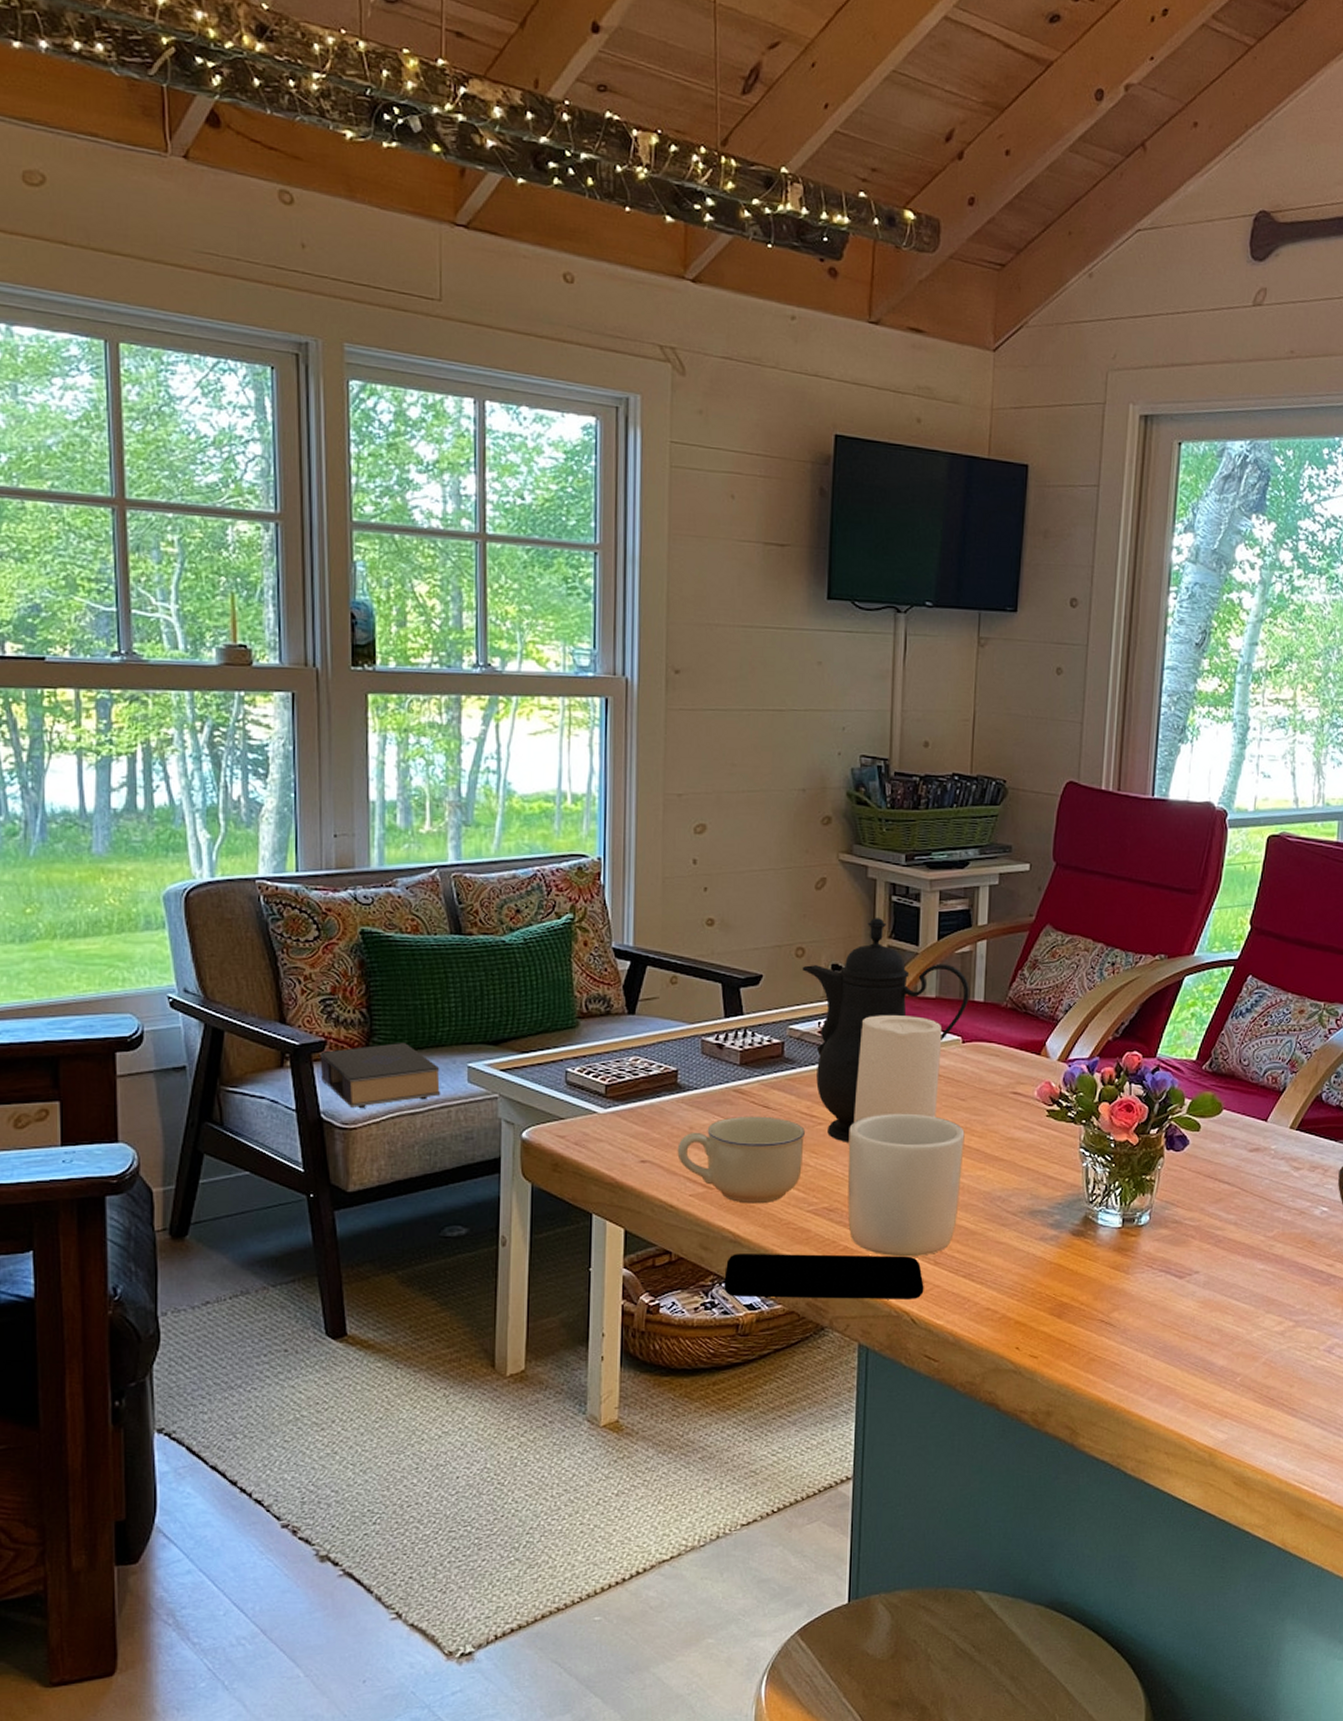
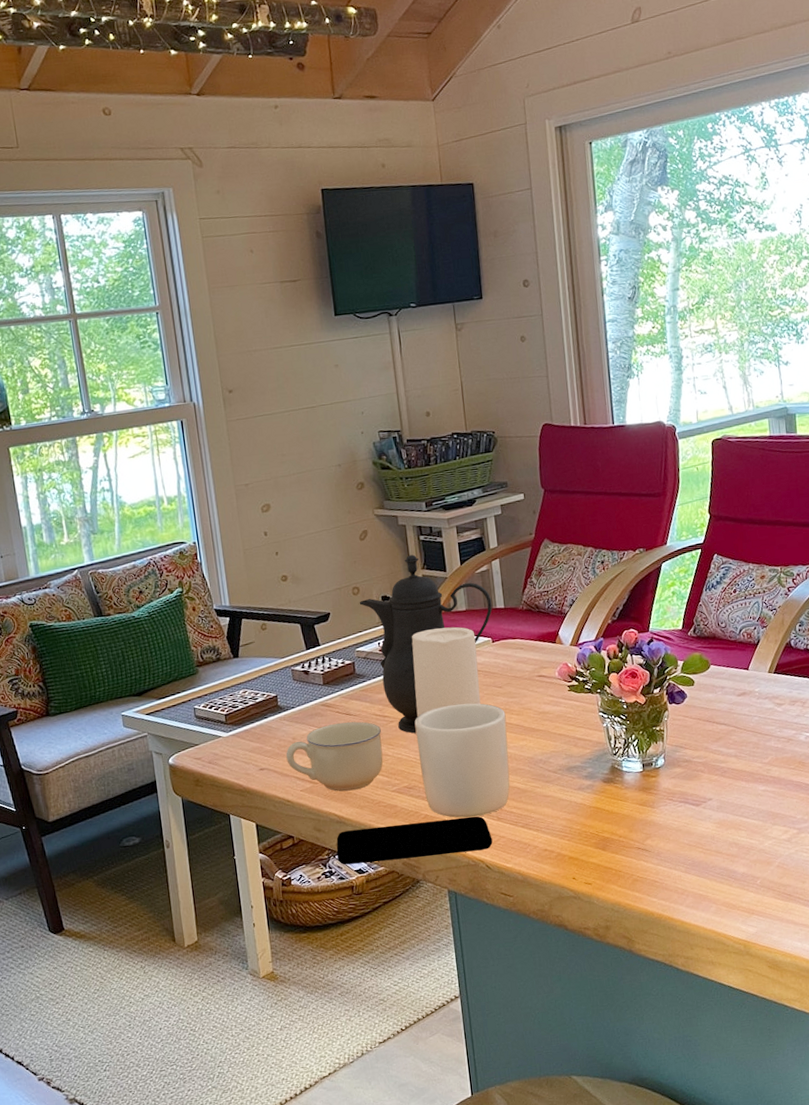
book: present [320,1043,441,1108] -> none [14,704,106,758]

